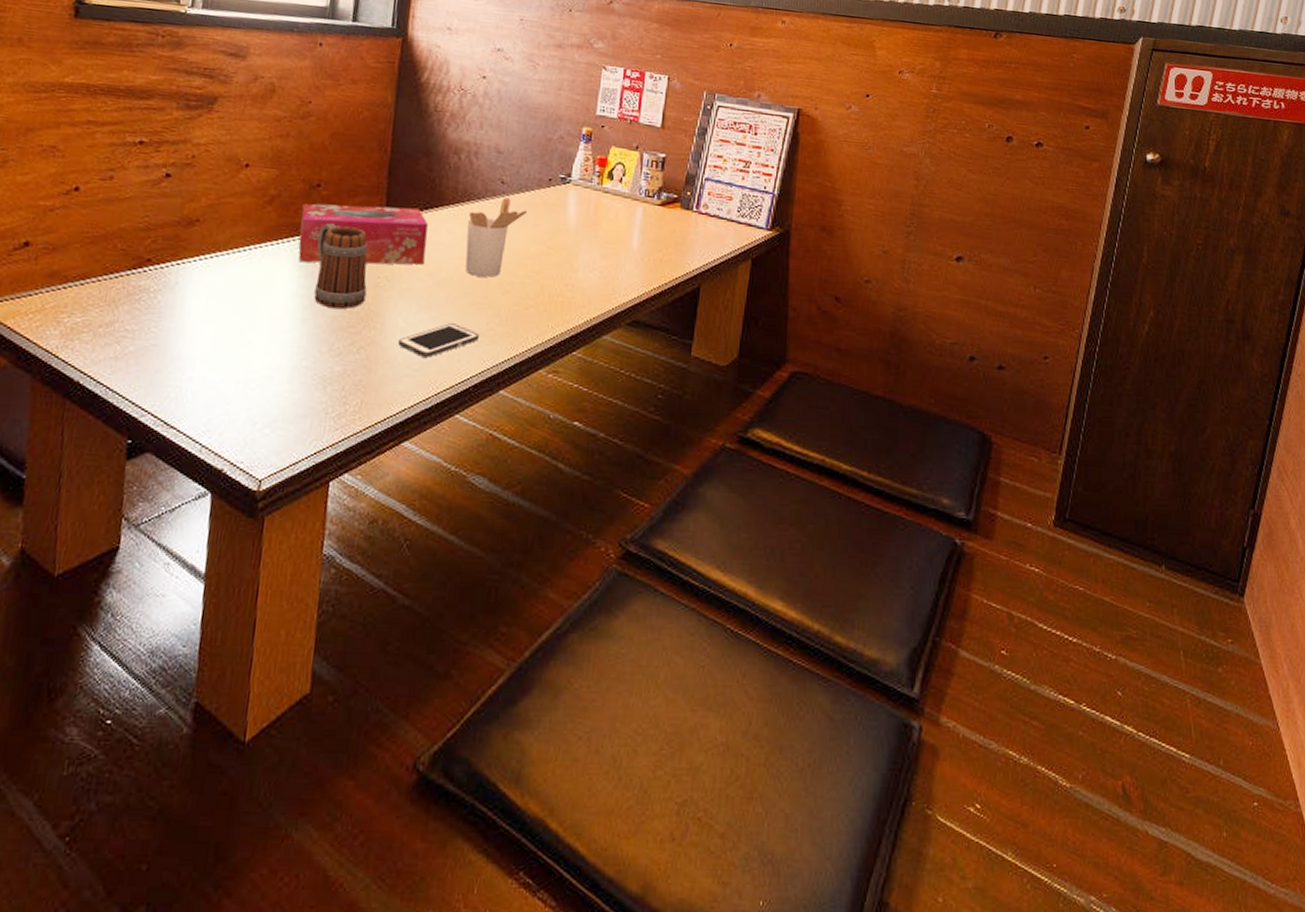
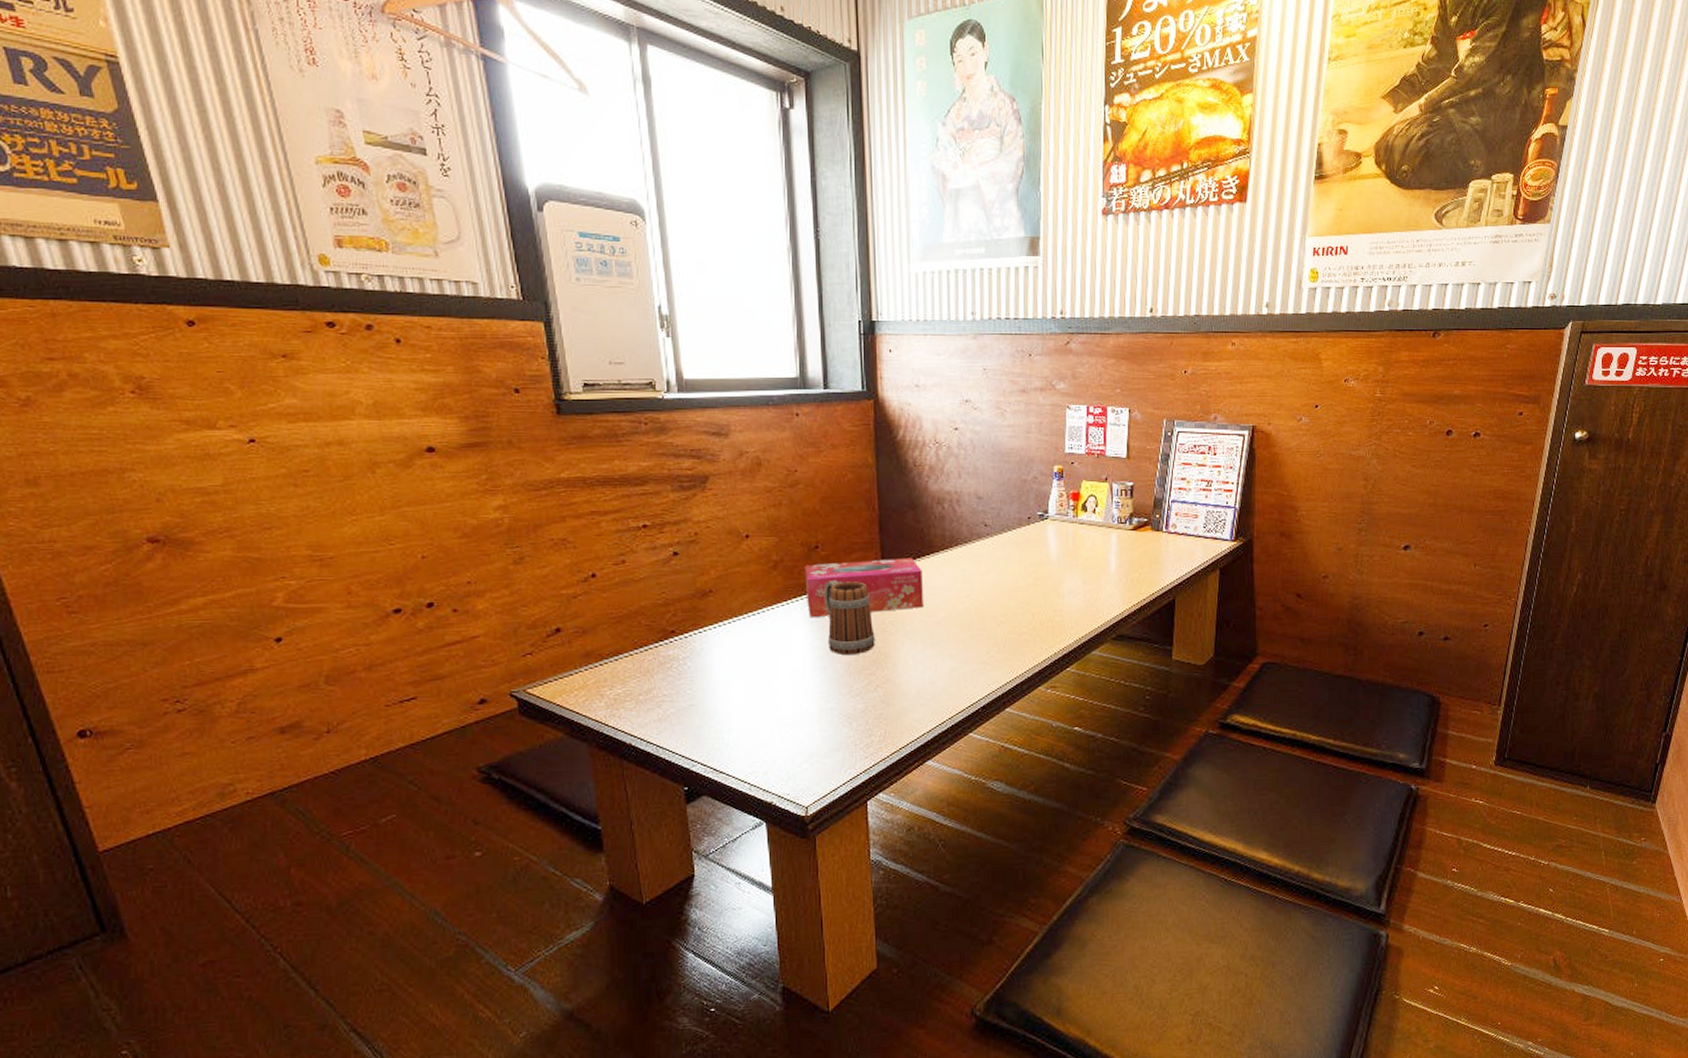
cell phone: present [398,323,479,357] -> none [910,656,981,688]
utensil holder: present [465,197,528,277] -> none [958,539,1012,612]

